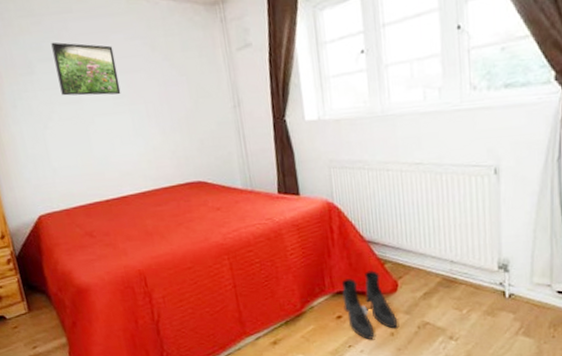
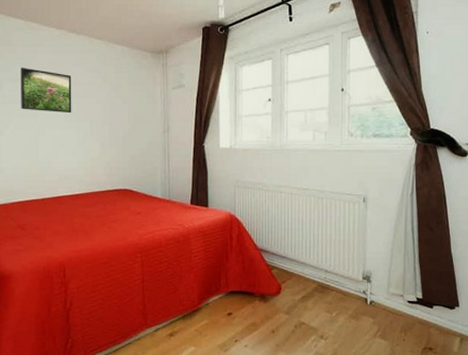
boots: present [341,270,398,340] -> none [234,274,279,336]

